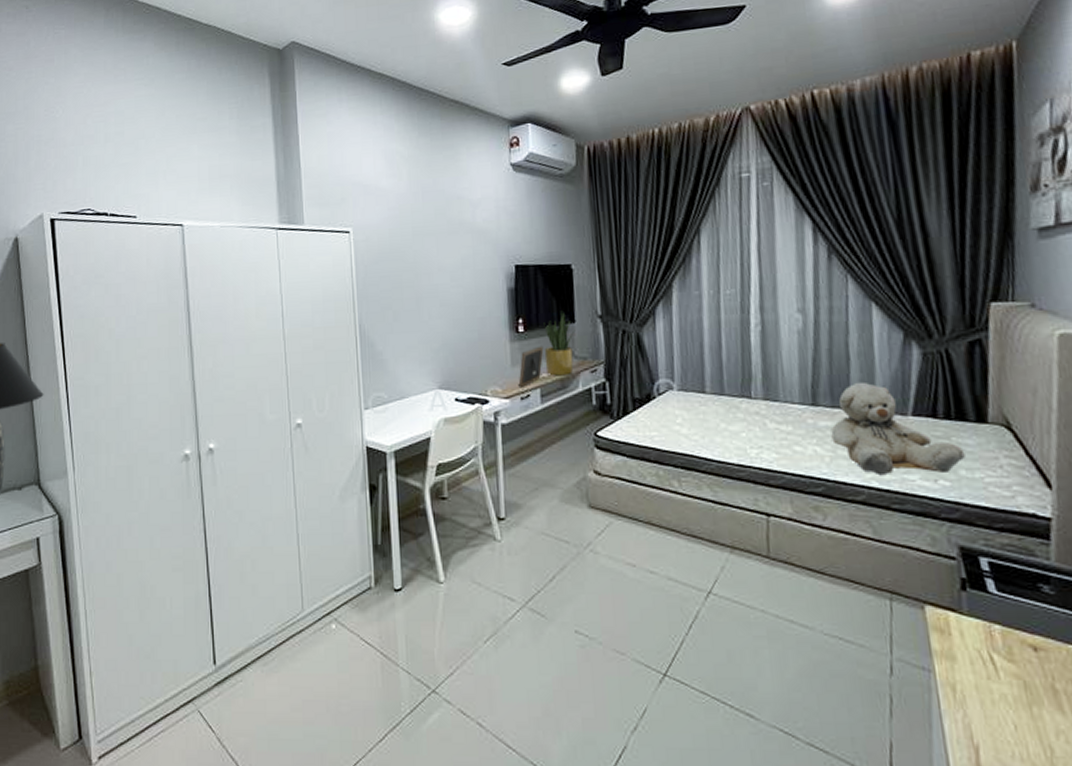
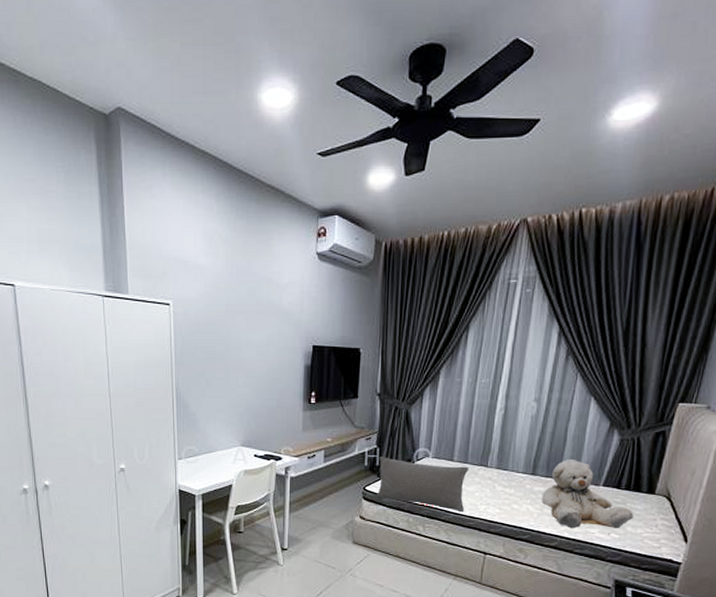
picture frame: present [518,346,544,387] -> none [307,416,330,448]
planter: present [543,312,576,376] -> none [330,389,358,441]
pillow: none [610,392,731,460] -> present [376,457,469,512]

